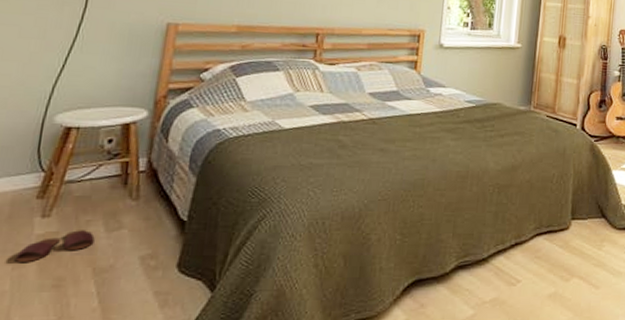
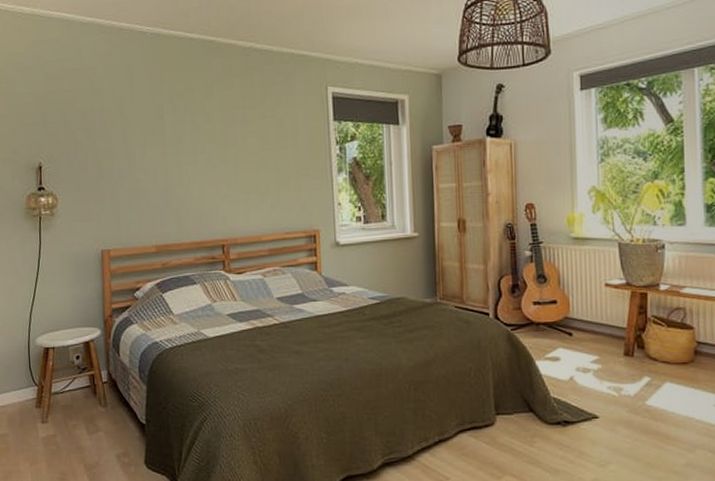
slippers: present [14,230,95,263] -> none [30,433,81,461]

